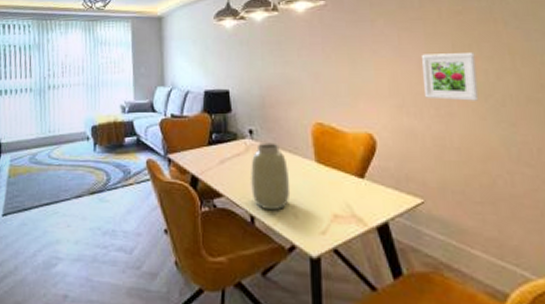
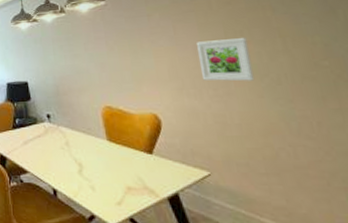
vase: present [251,143,291,211] -> none [50,125,87,184]

